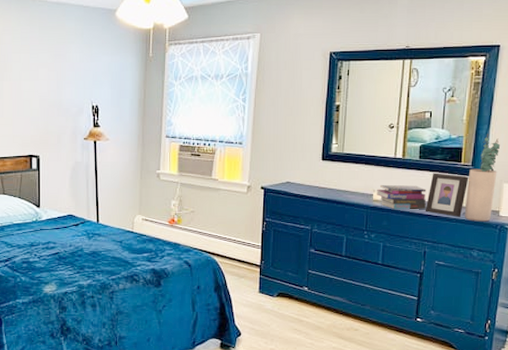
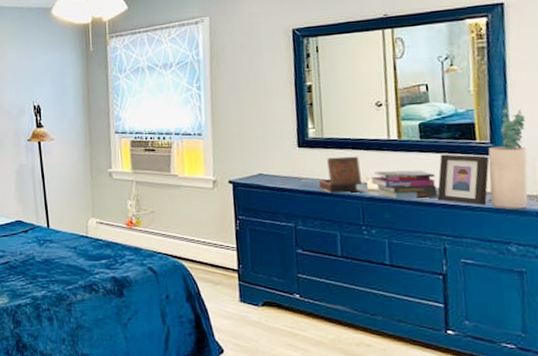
jewelry box: none [333,171,369,202] -> present [317,156,361,194]

